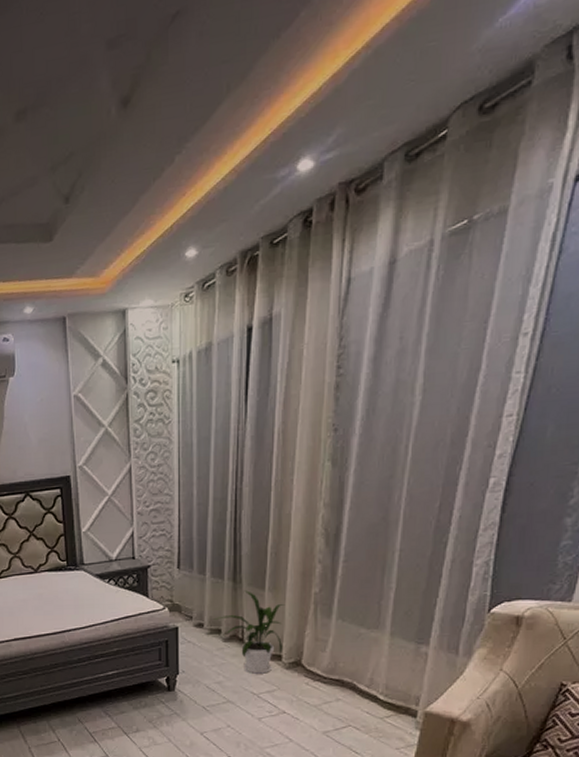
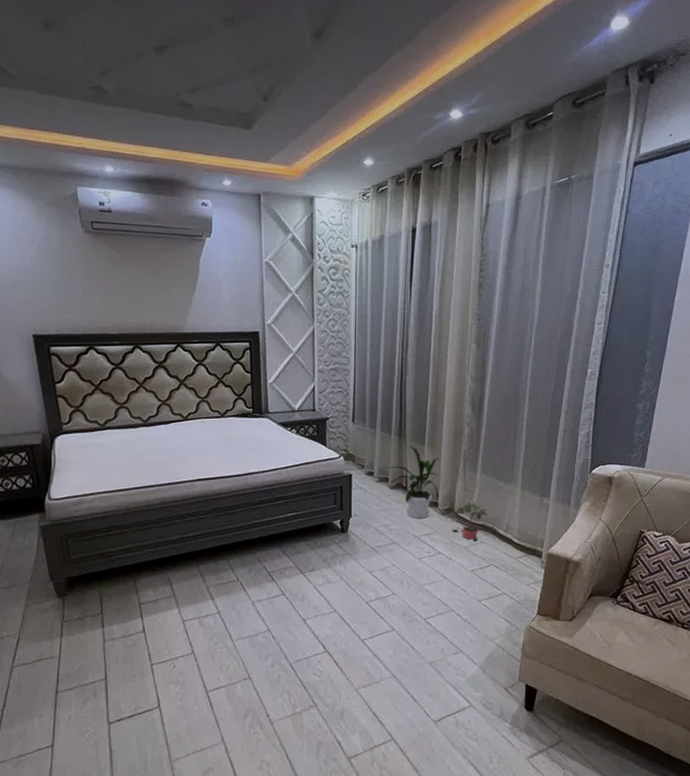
potted plant: none [295,653,344,700] -> present [448,501,487,542]

